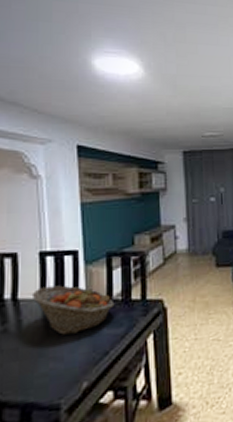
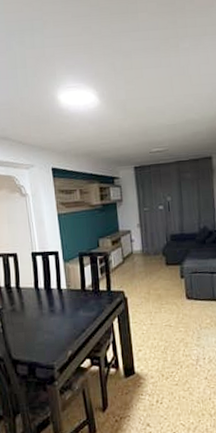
fruit basket: present [31,285,115,335] -> none [29,278,87,315]

